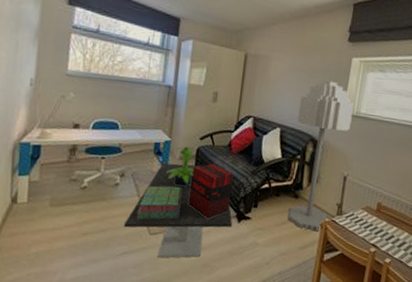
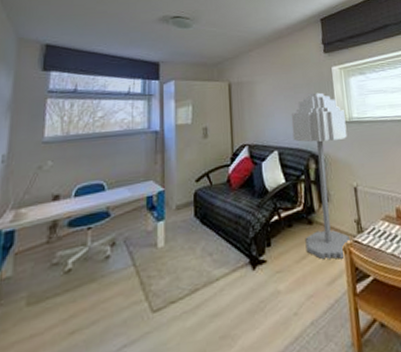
coffee table: present [124,163,233,258] -> none [120,207,247,342]
stack of books: present [136,186,182,219] -> none [134,241,185,295]
potted plant: present [165,146,194,188] -> none [162,192,195,243]
decorative box: present [189,163,234,219] -> none [192,205,240,274]

